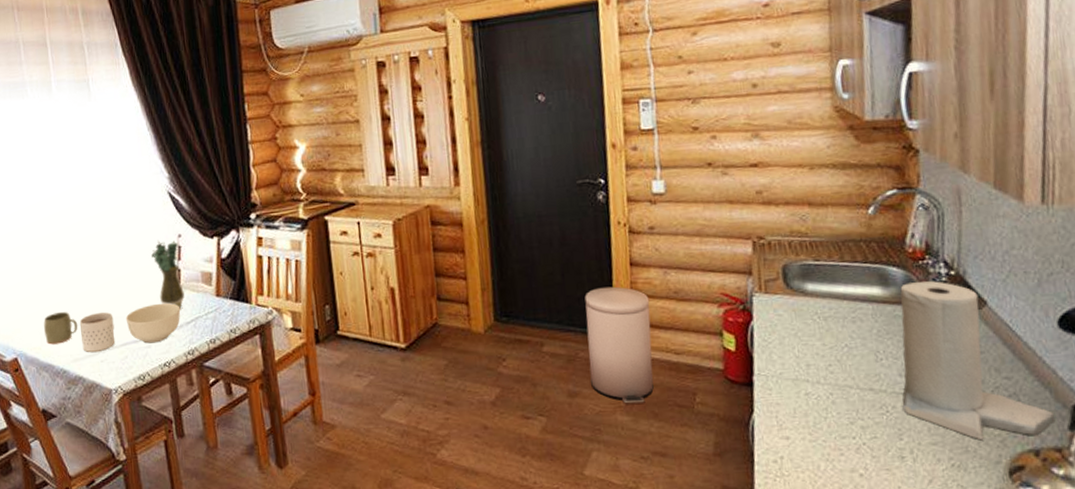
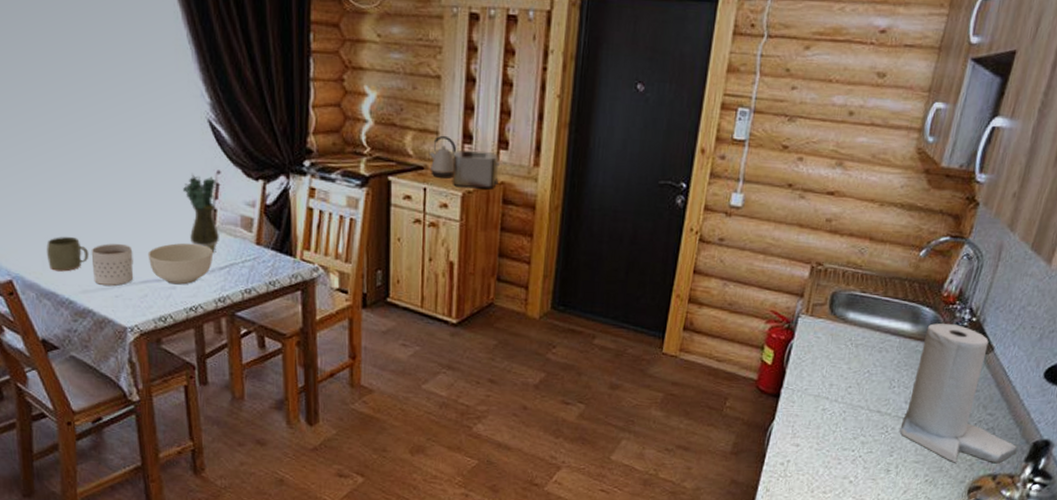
kettle: none [357,171,383,211] -> present [428,135,456,179]
toaster: none [379,180,425,217] -> present [452,150,500,190]
pedal bin: present [585,286,654,404] -> none [633,290,705,402]

